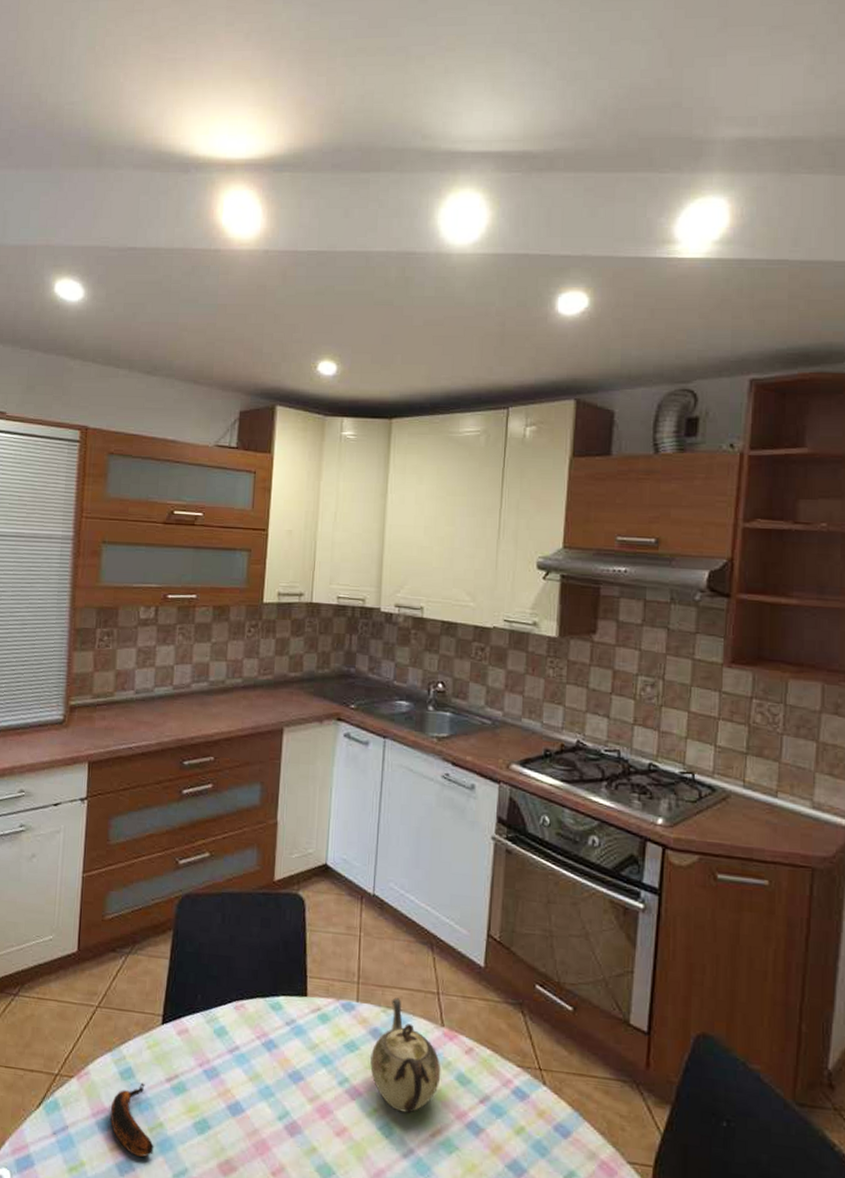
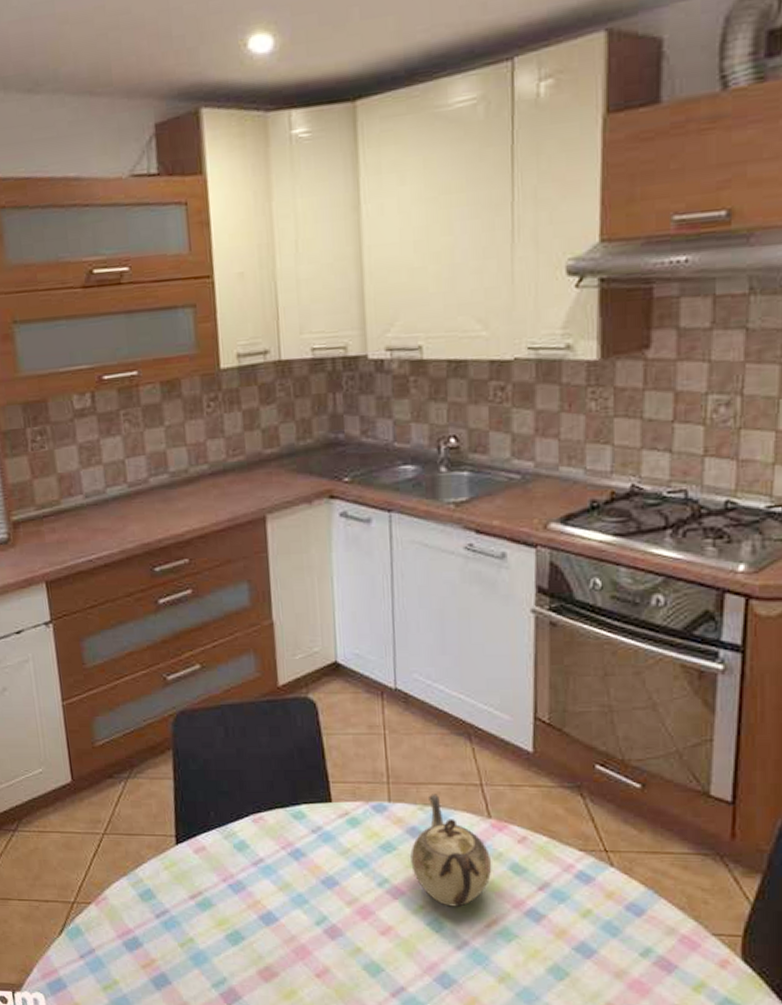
banana: present [110,1082,154,1157] -> none [135,901,188,971]

